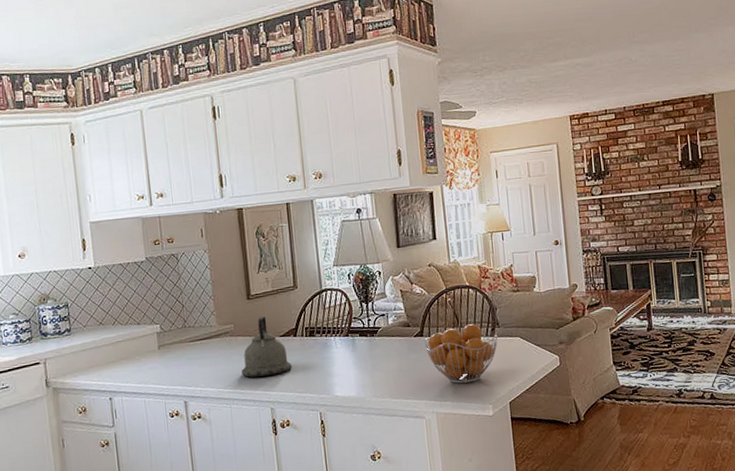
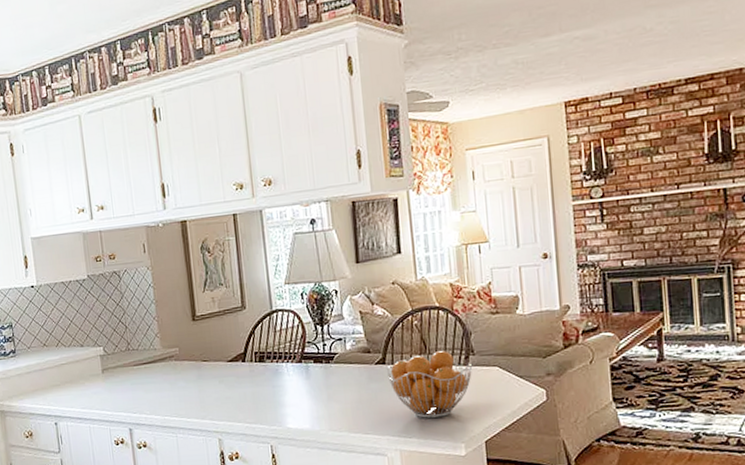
kettle: present [241,315,293,378] -> none [187,338,241,405]

